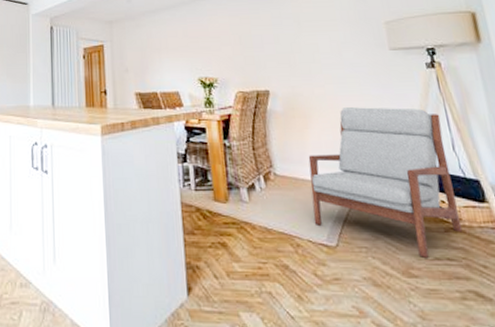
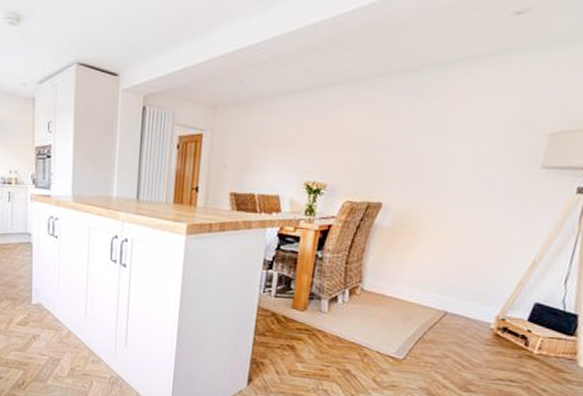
armchair: present [308,107,463,258] -> none [388,229,567,378]

